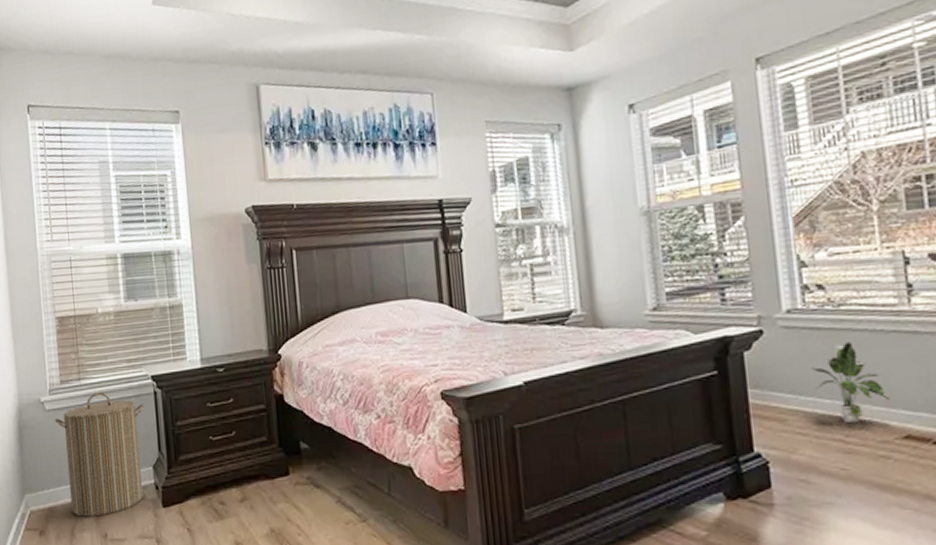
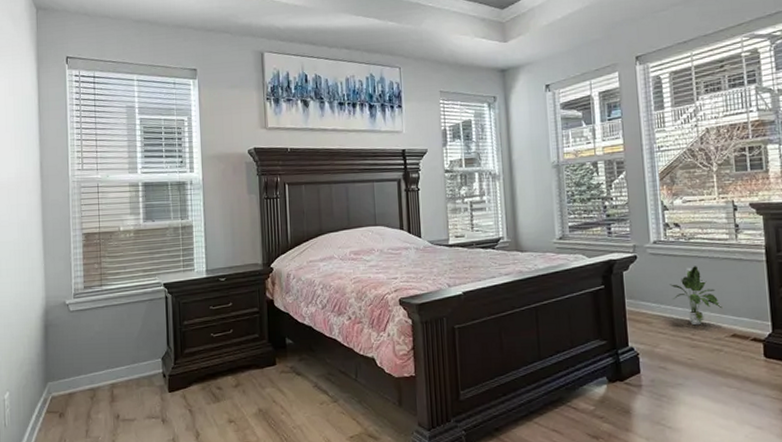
laundry hamper: present [55,392,144,517] -> none [77,296,157,401]

